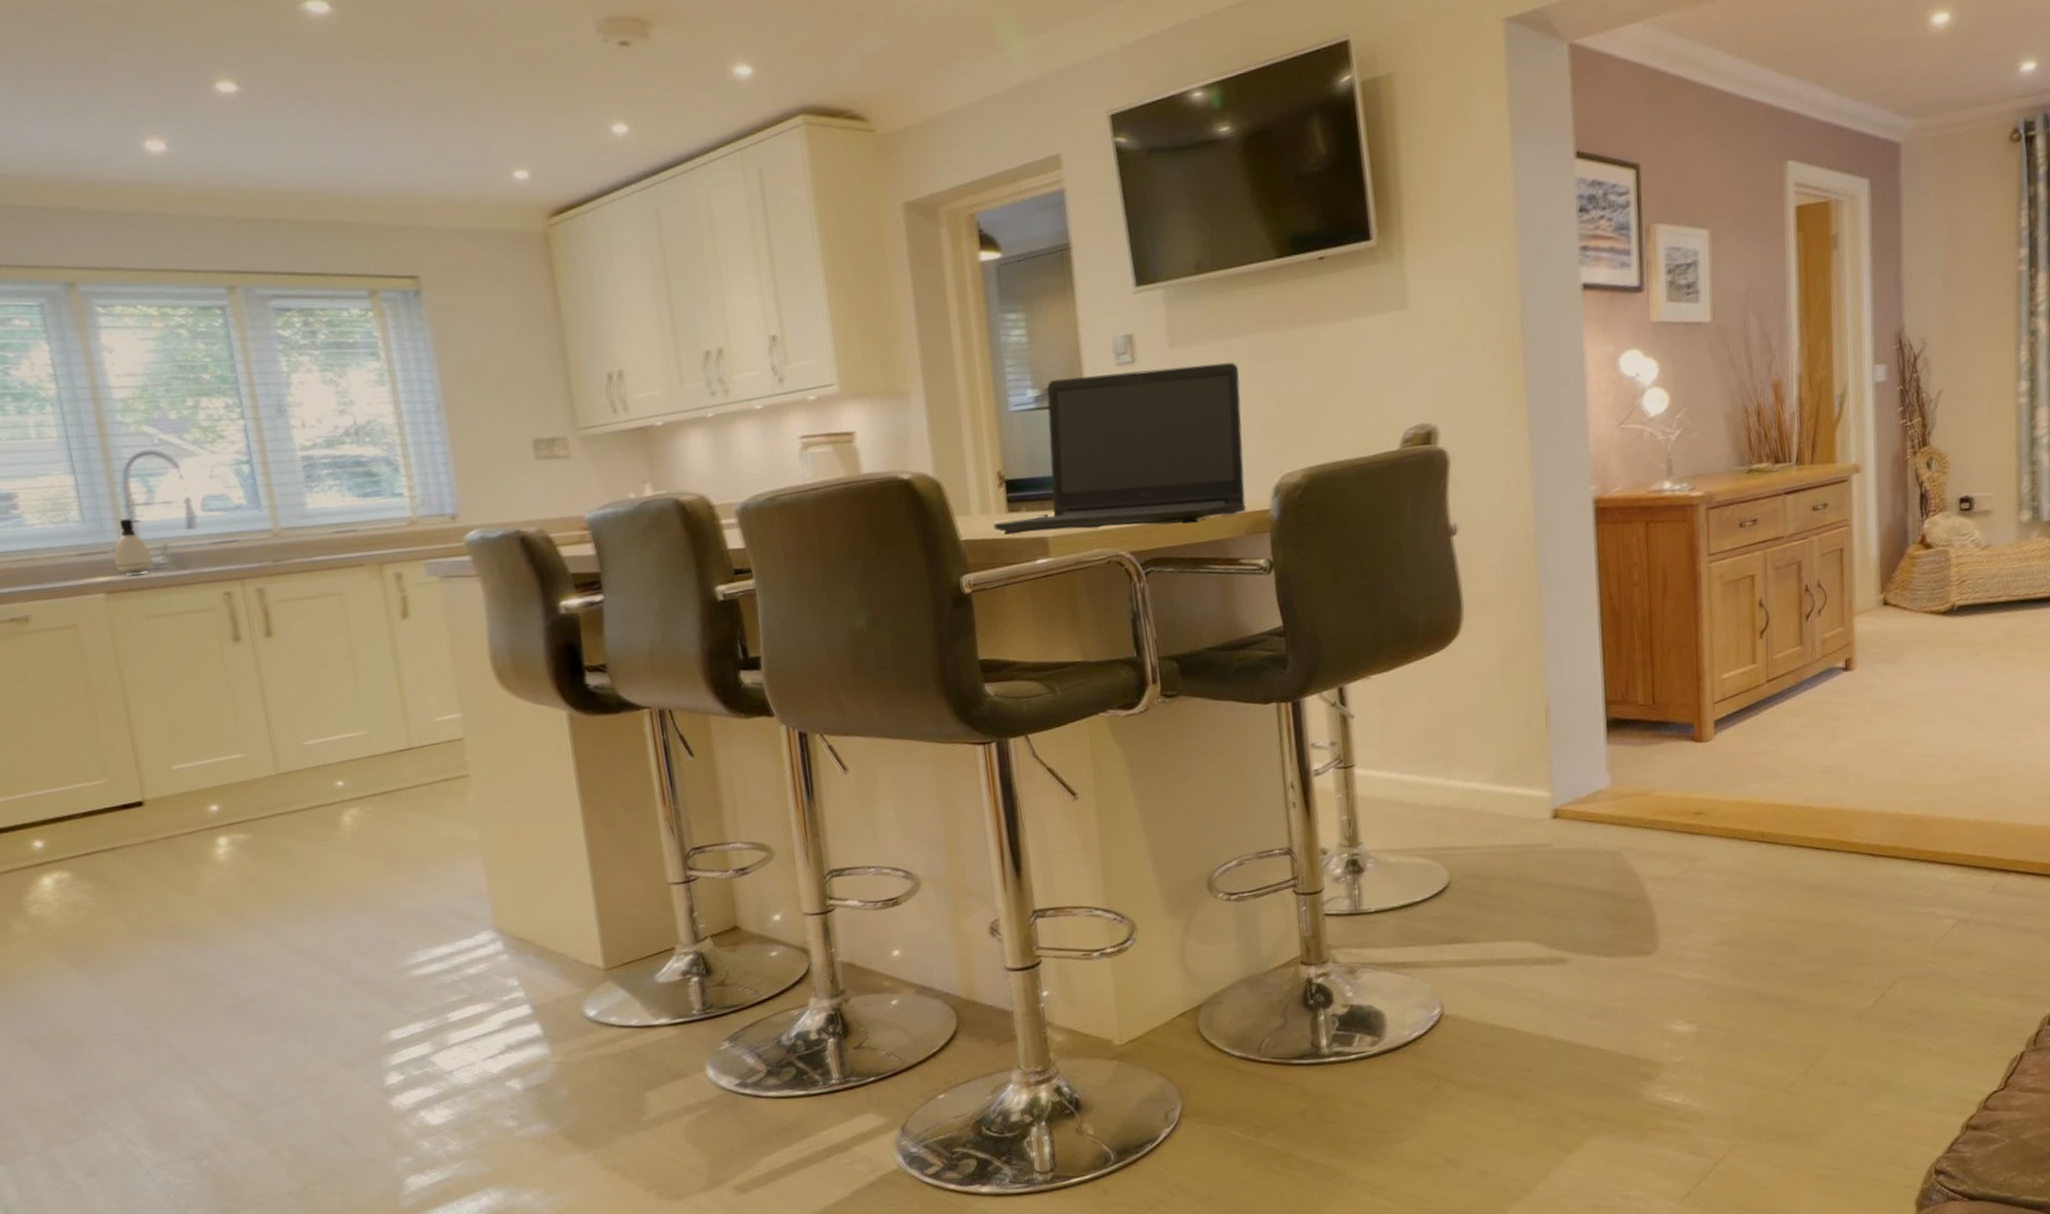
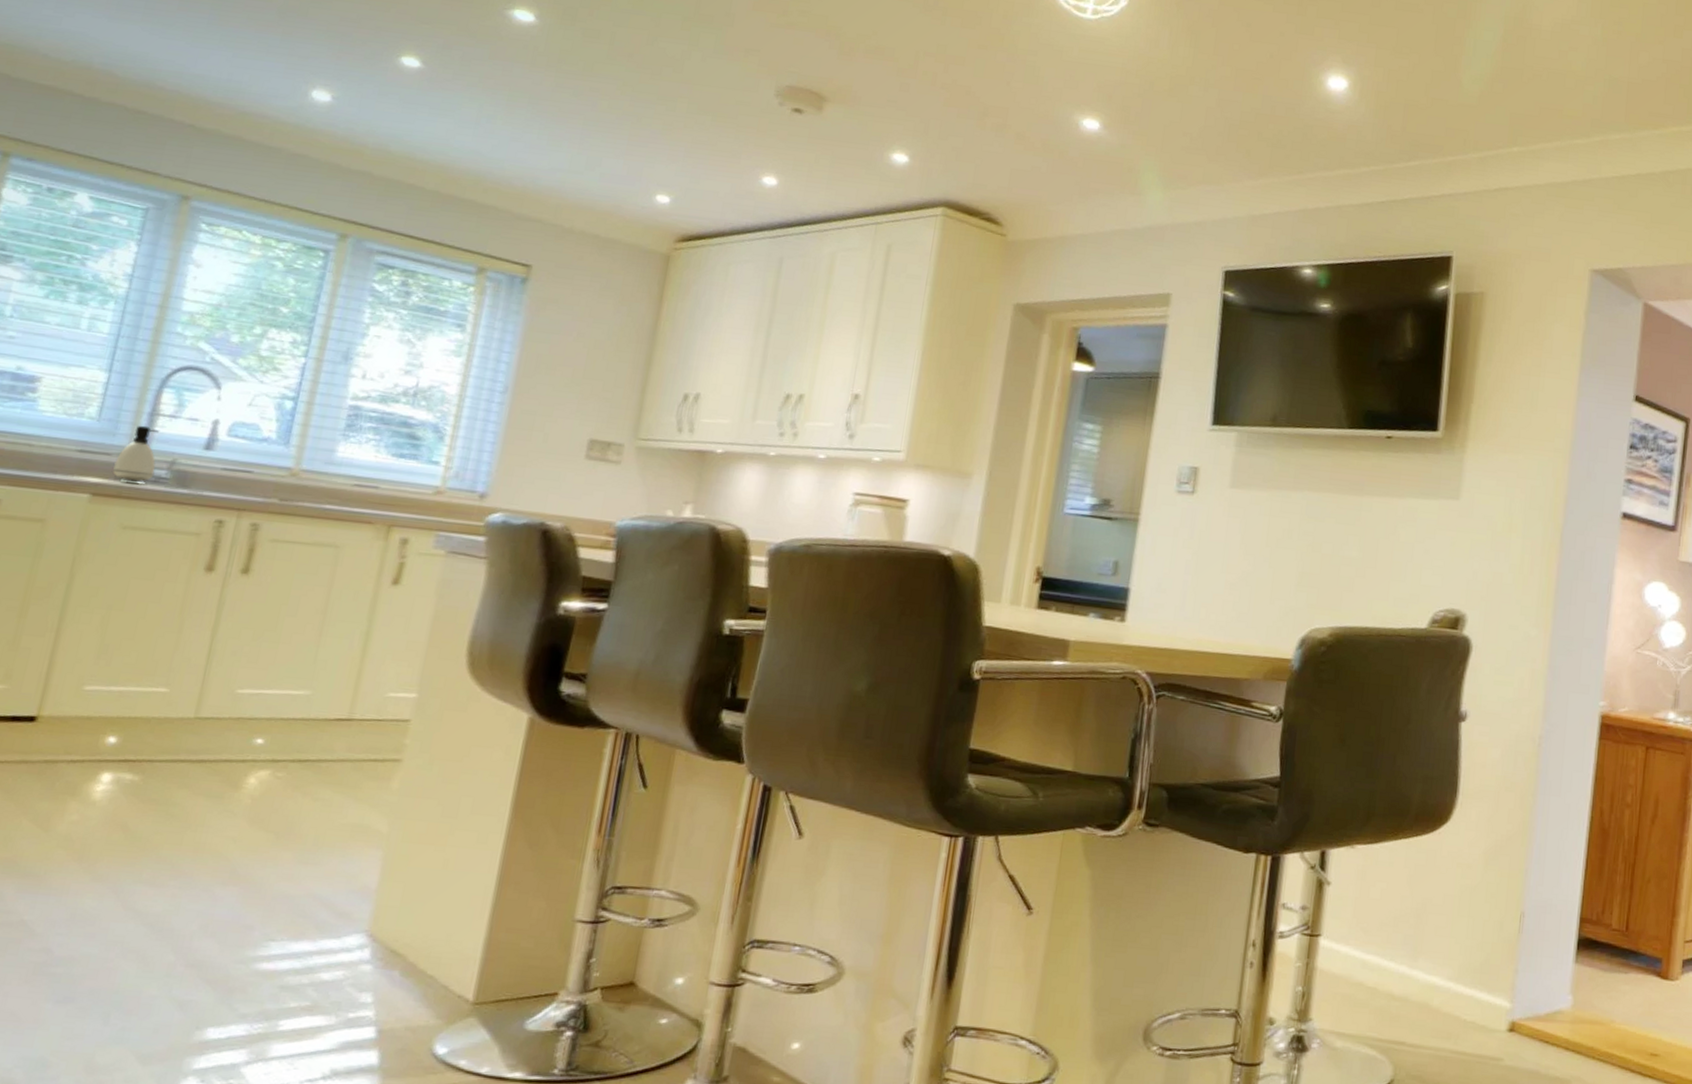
laptop: present [993,362,1246,533] -> none [1019,492,1291,657]

